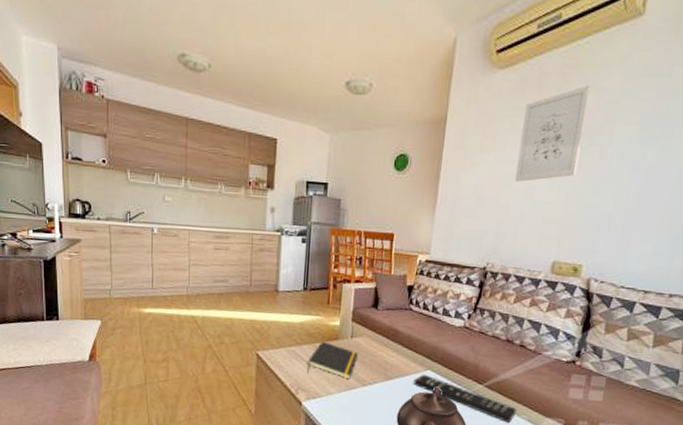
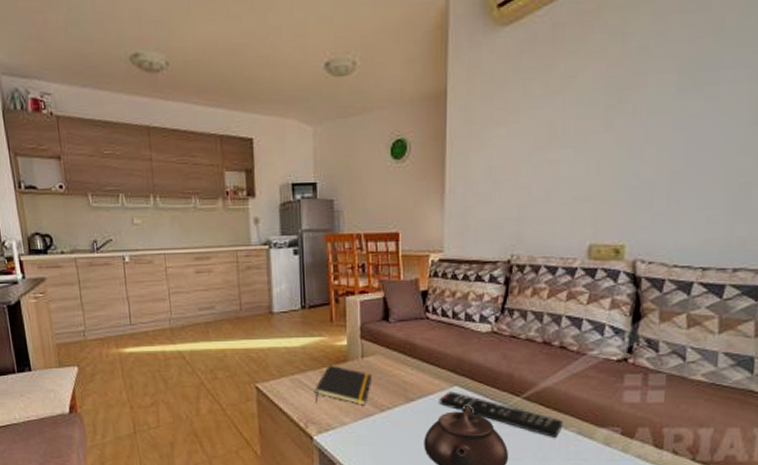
wall art: present [515,86,590,182] -> none [534,33,613,157]

